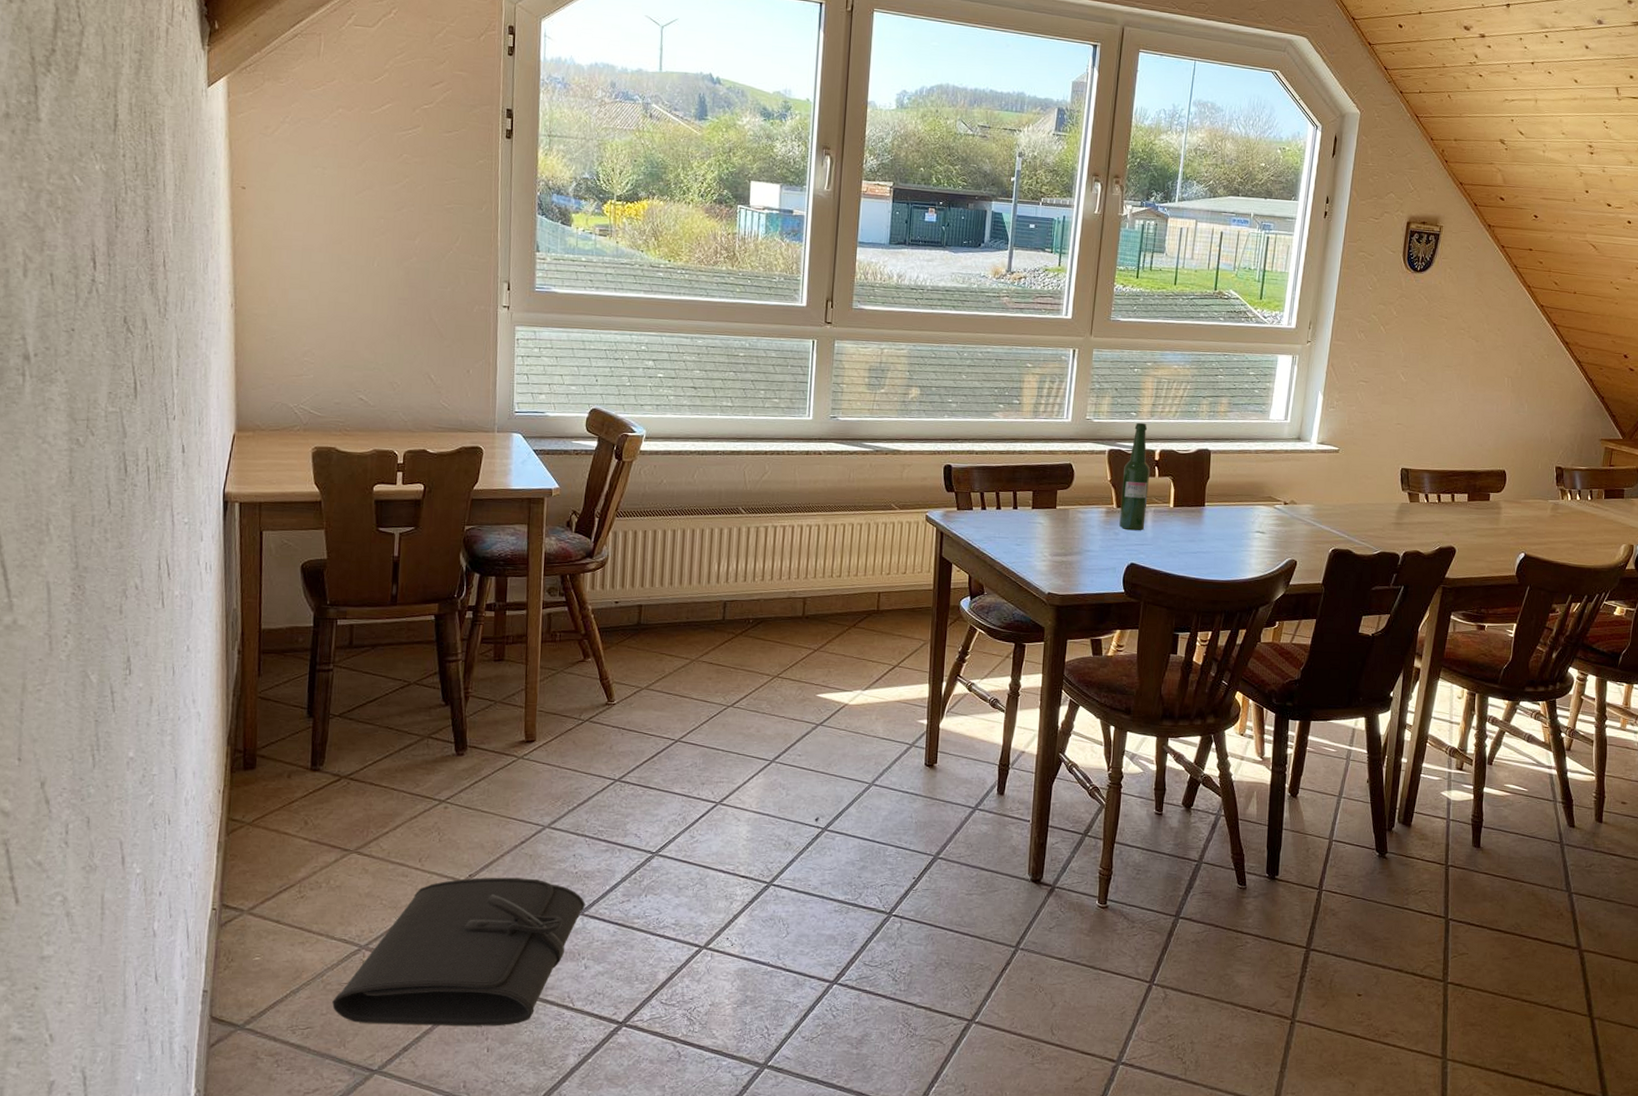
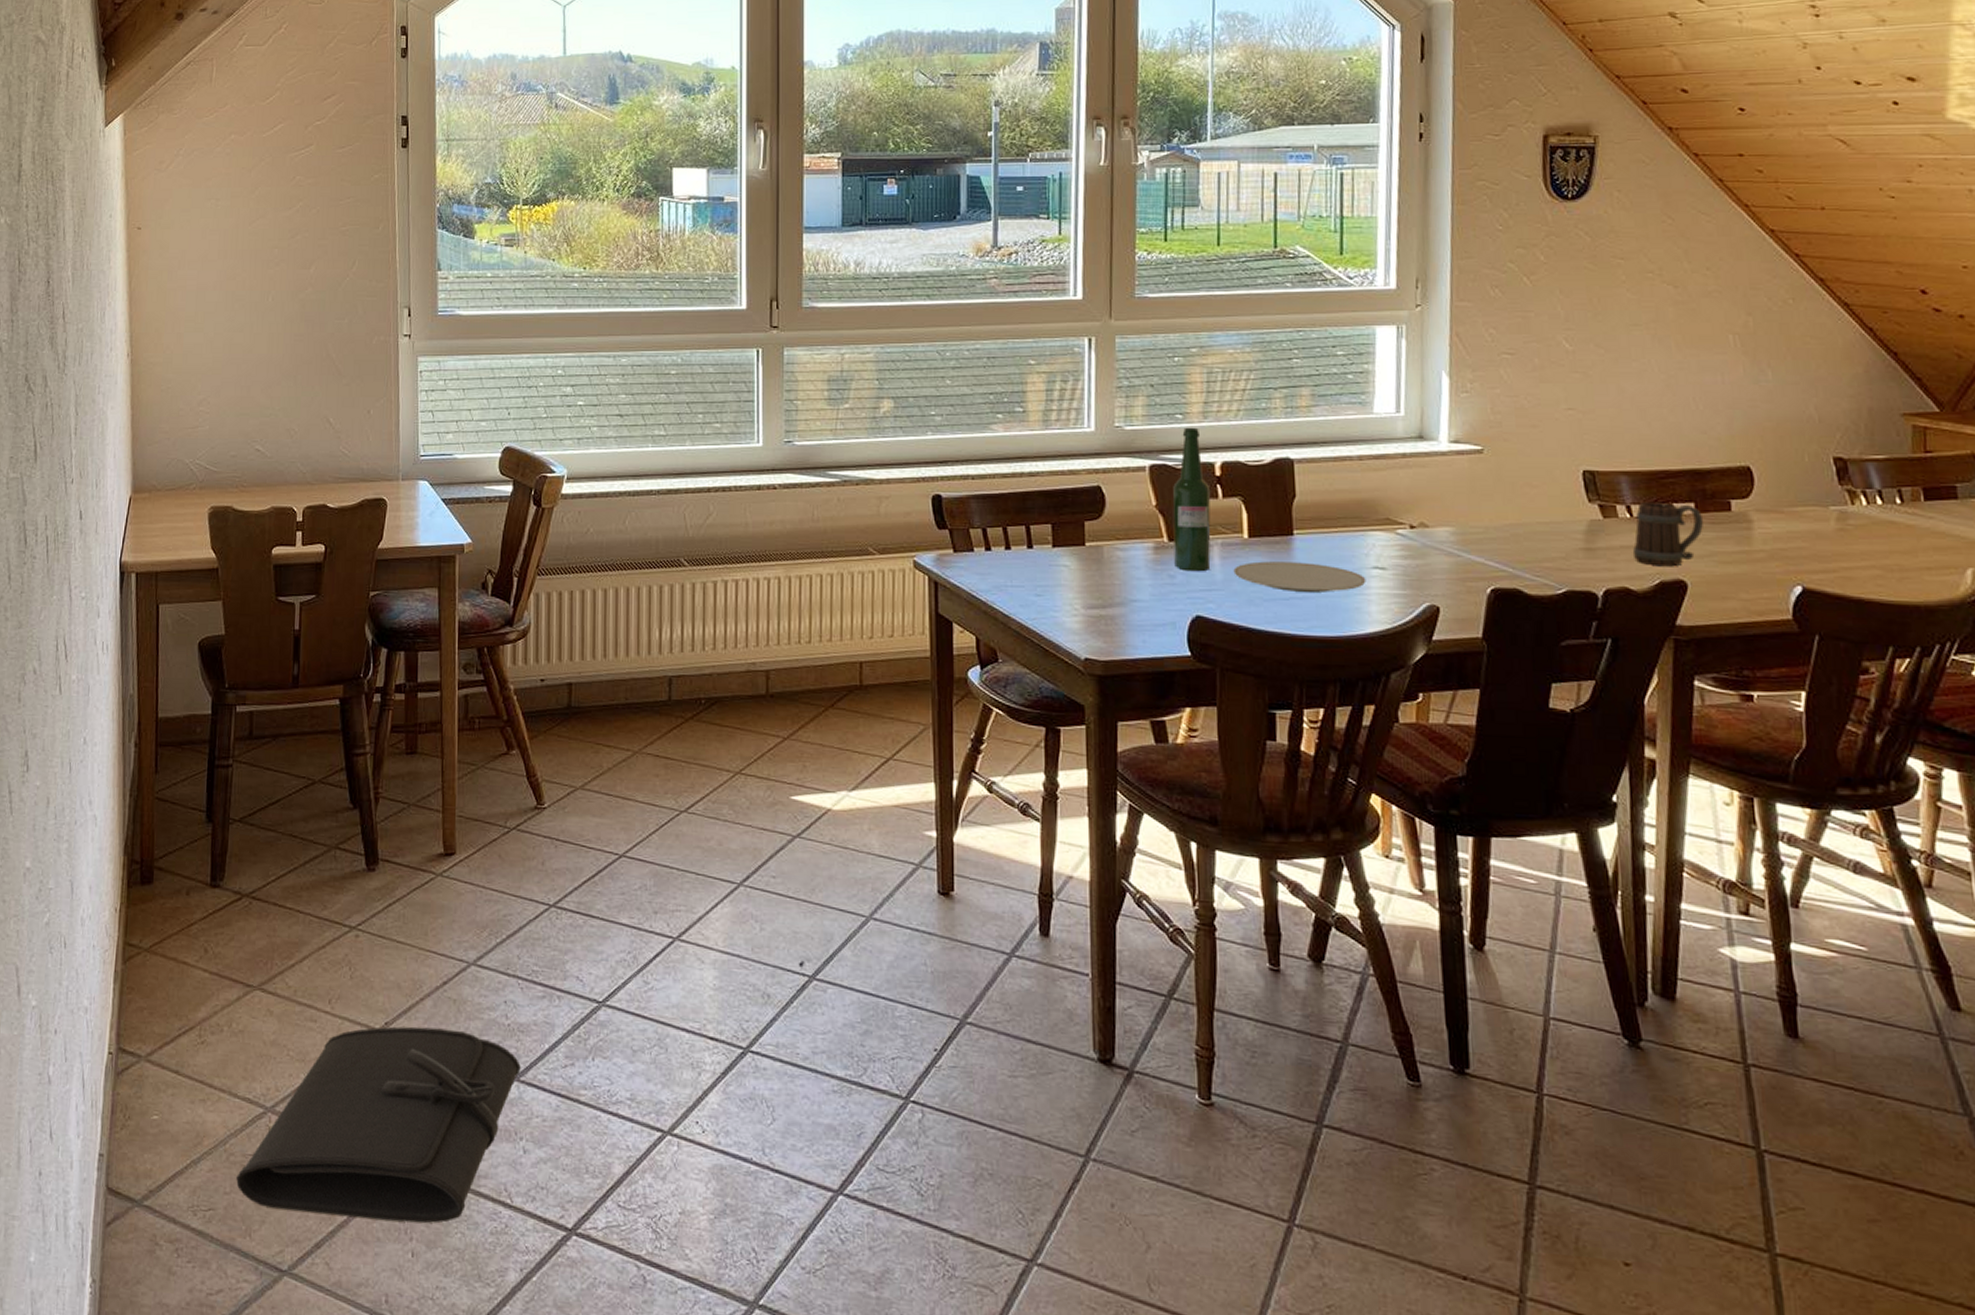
plate: none [1160,524,1251,549] -> present [1233,561,1366,592]
beer mug: none [1425,492,1472,538] -> present [1632,501,1704,567]

